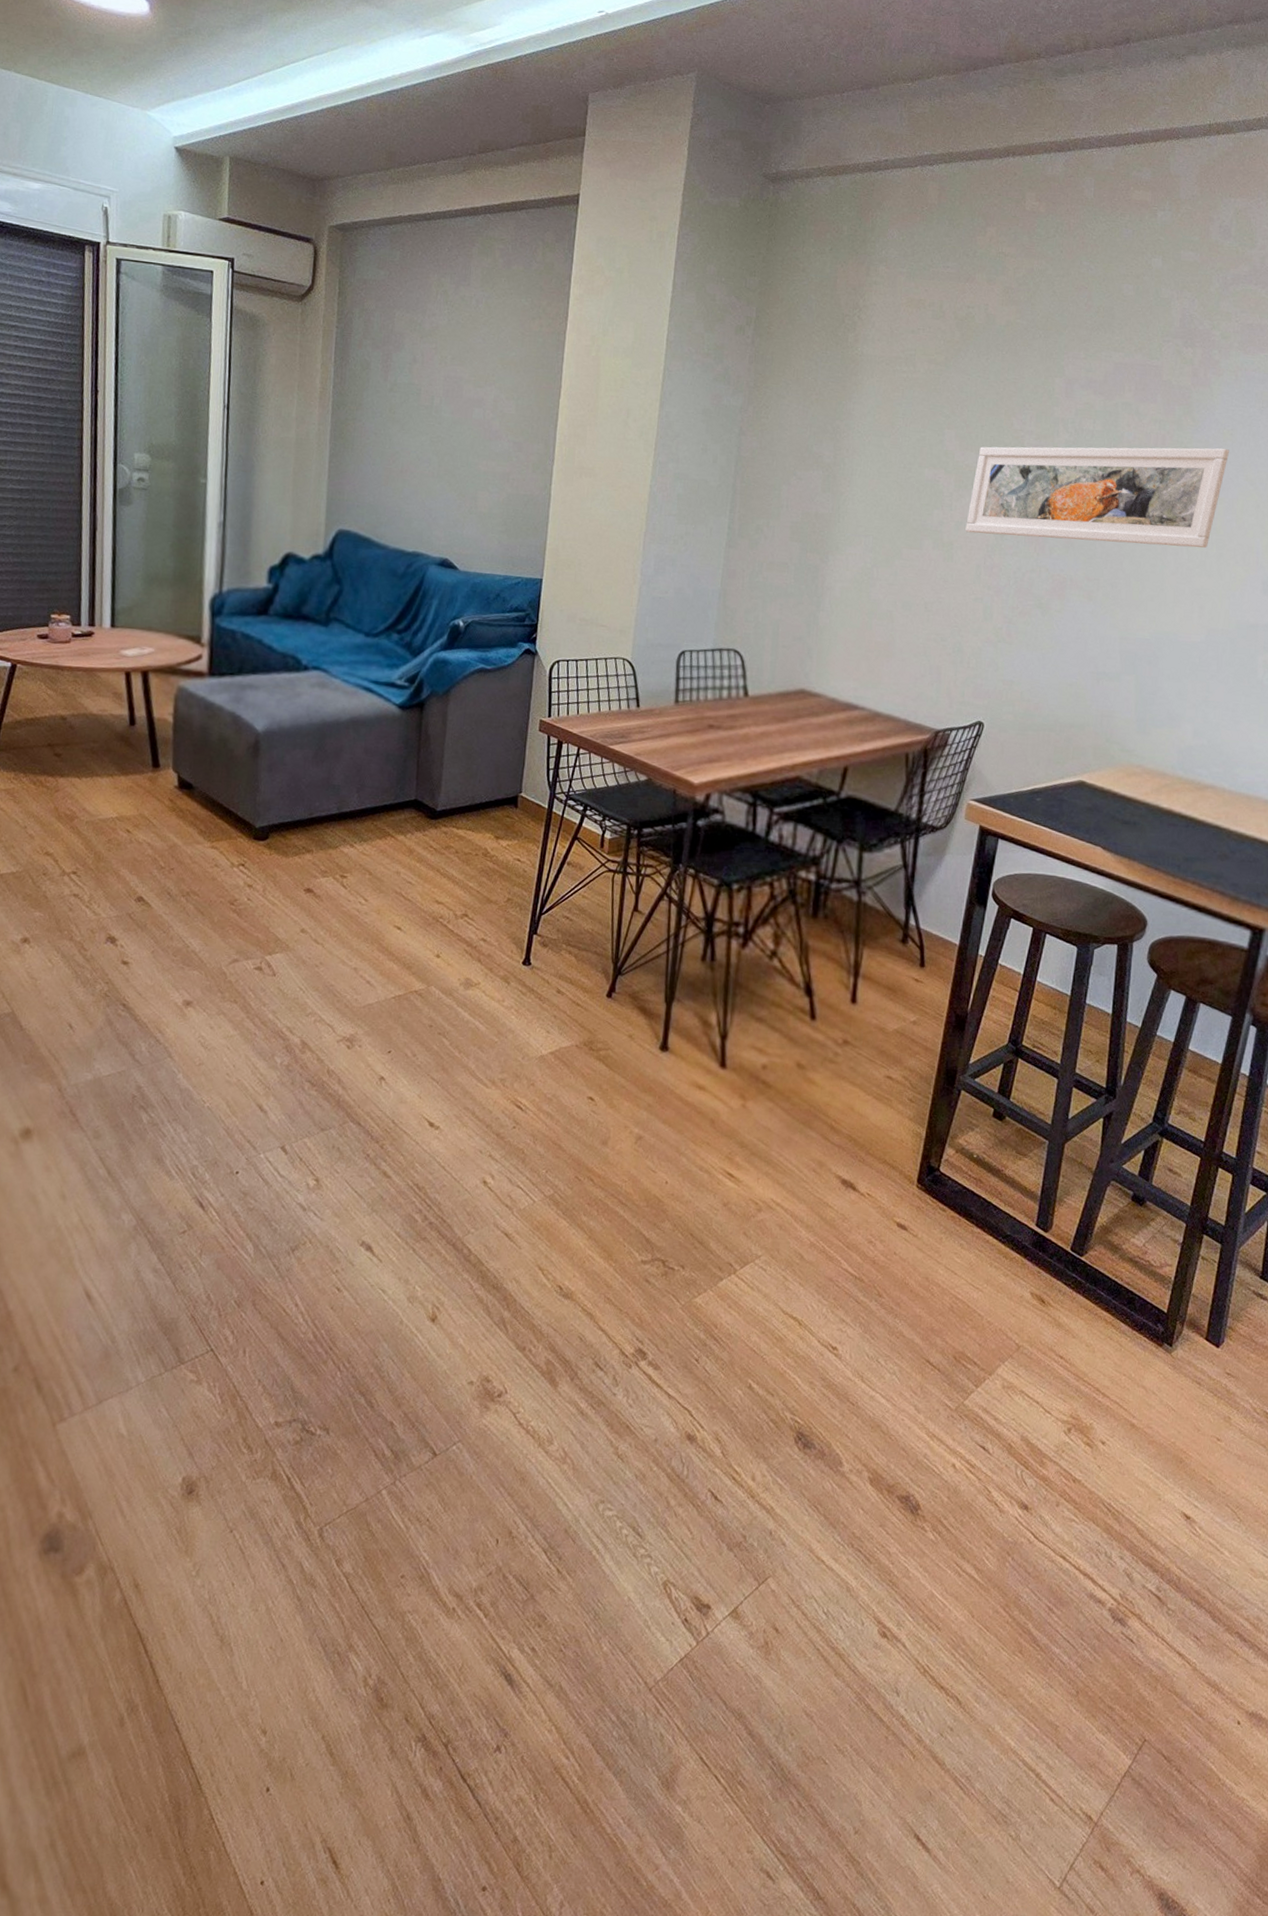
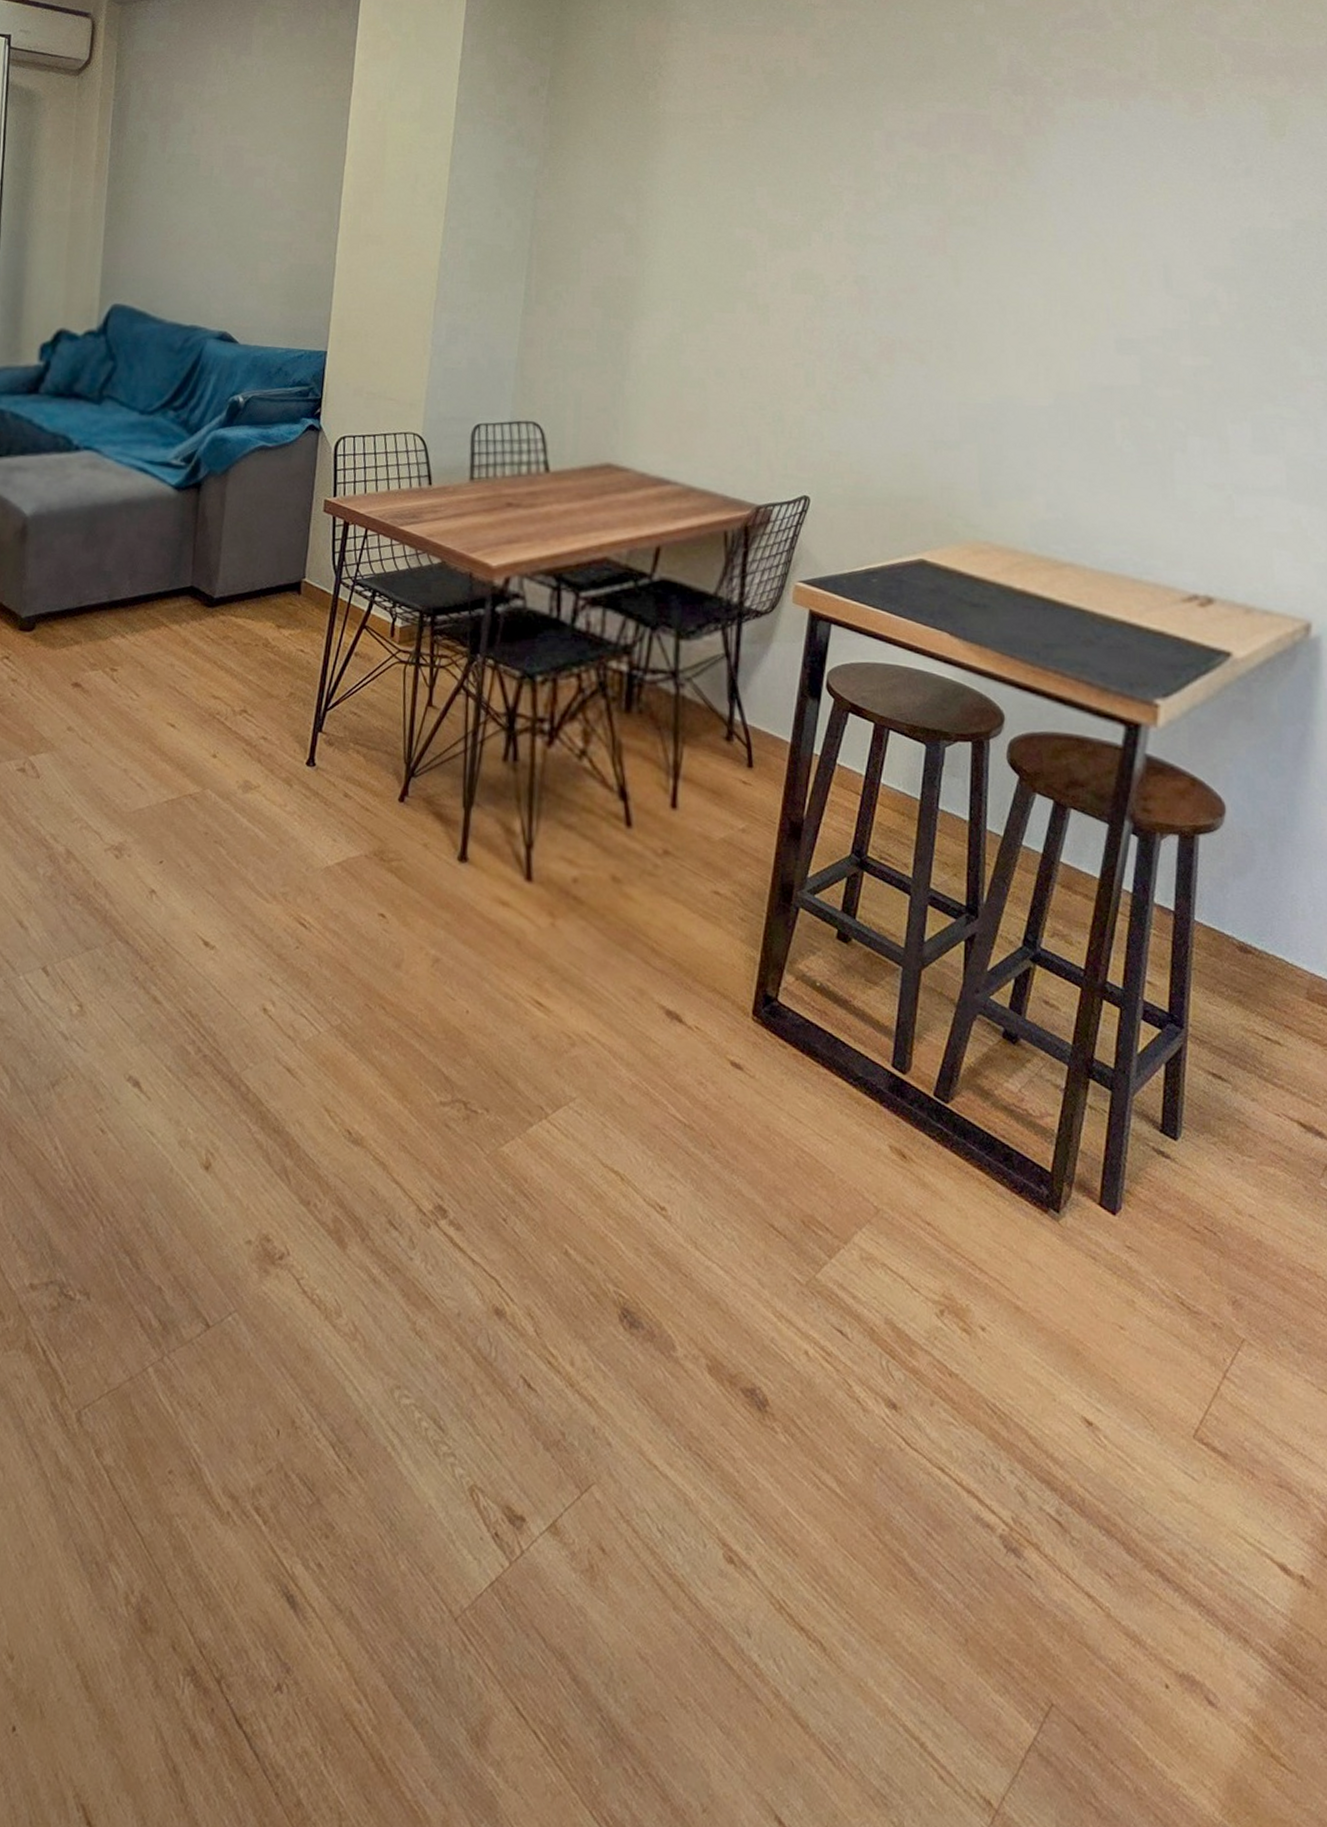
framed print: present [965,446,1229,548] -> none [782,199,1069,306]

